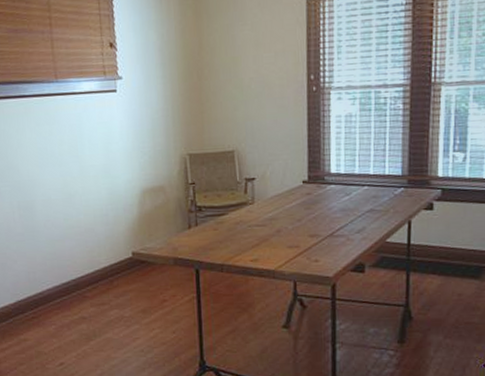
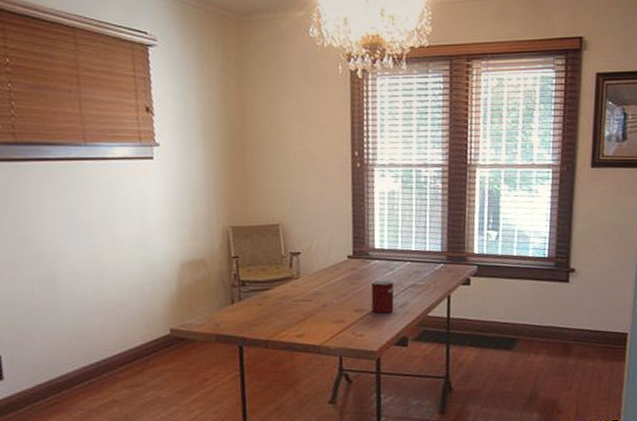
mug: none [326,205,351,239] -> present [371,280,394,314]

